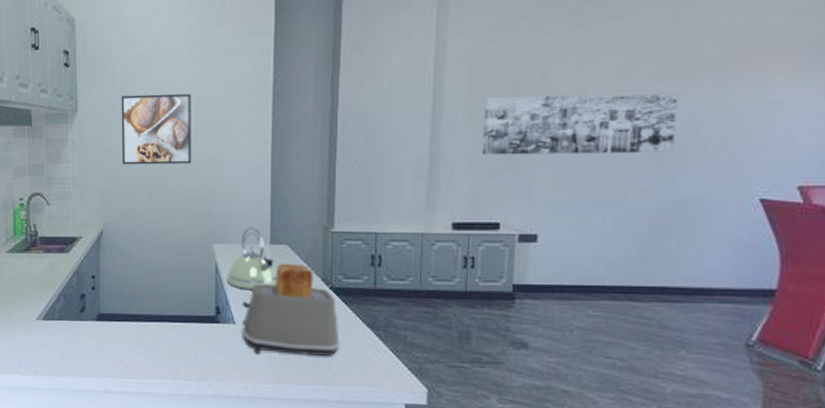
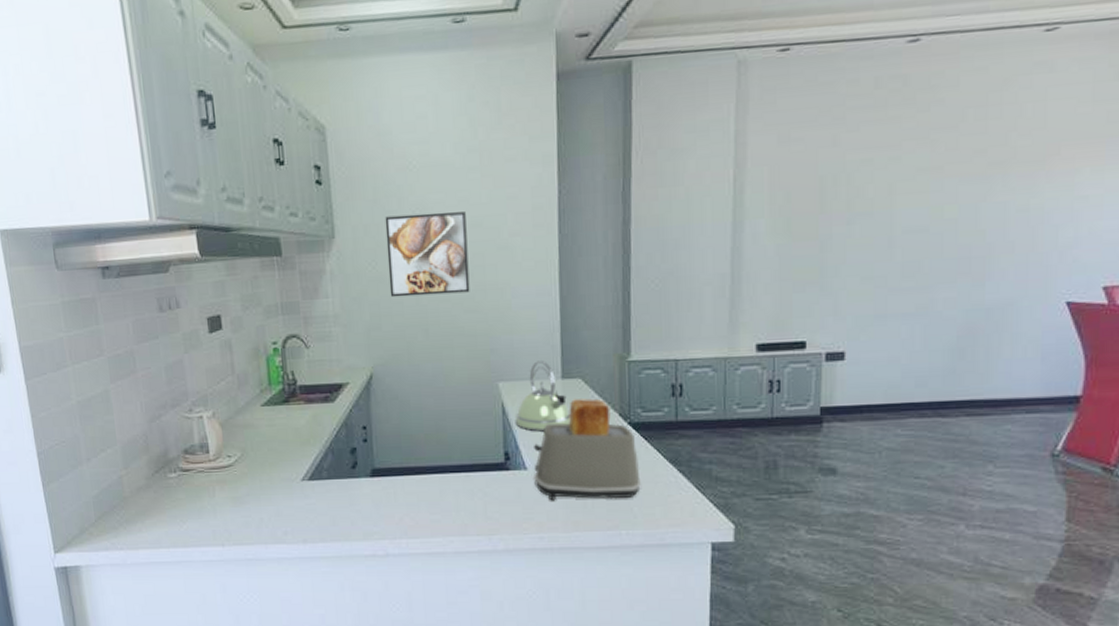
wall art: present [483,92,679,156] -> none [787,191,987,269]

